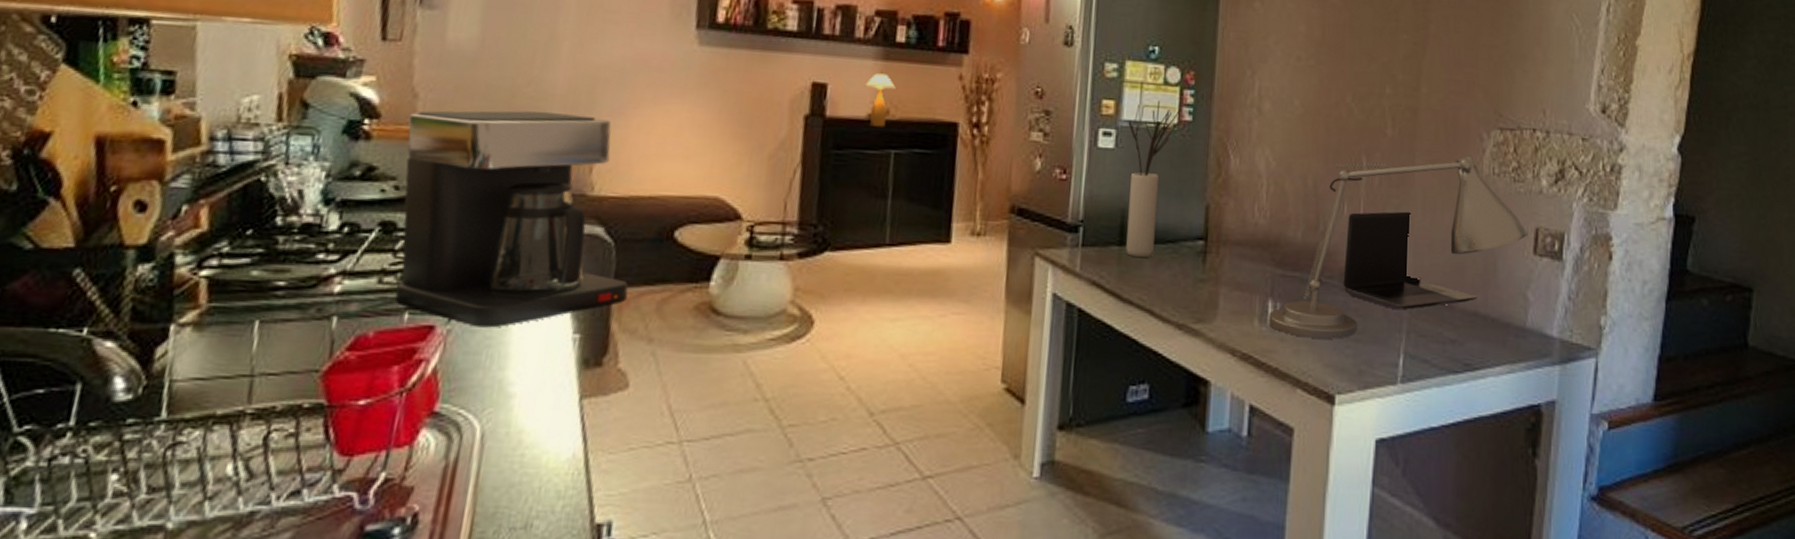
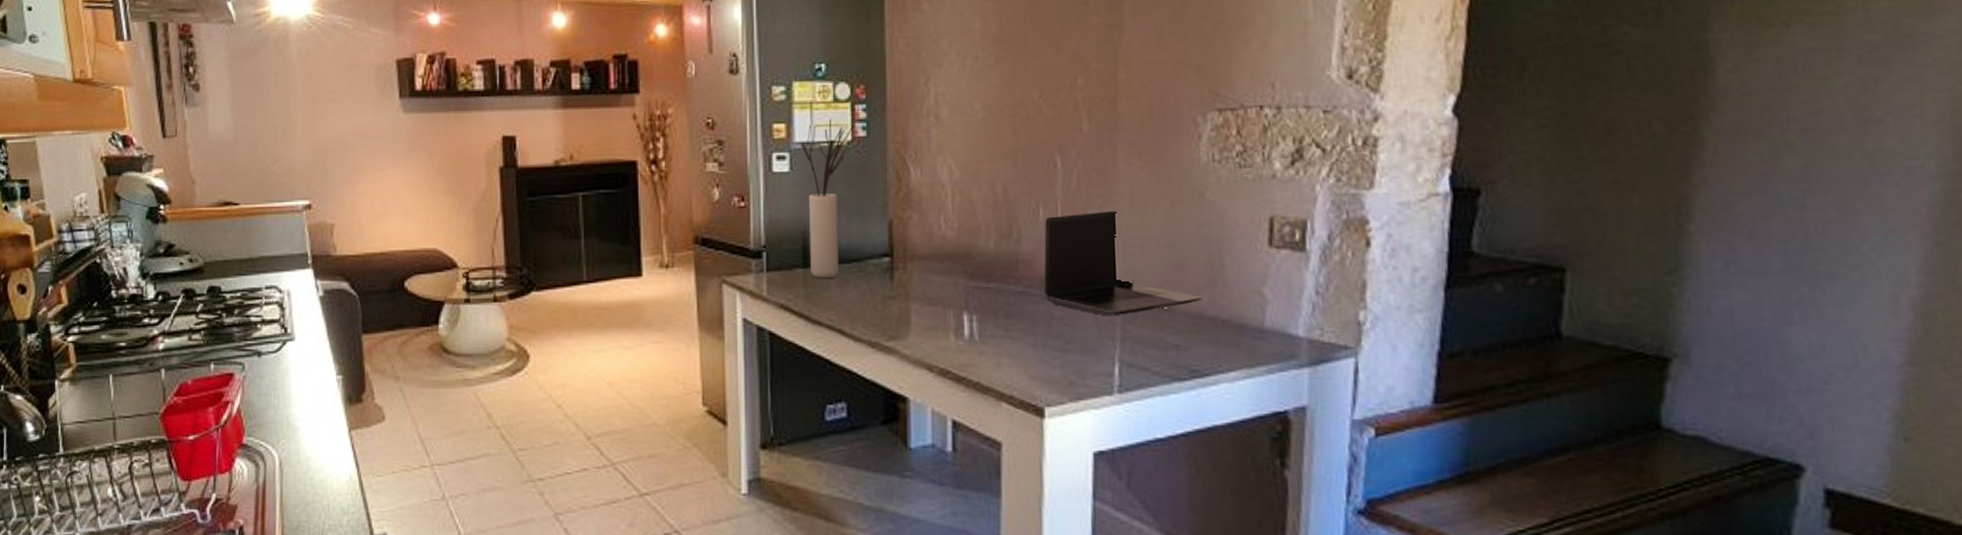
coffee maker: present [394,110,629,328] -> none [191,185,374,373]
table lamp: present [864,69,897,127] -> none [548,117,578,172]
desk lamp: present [1268,155,1528,339] -> none [965,143,1261,350]

